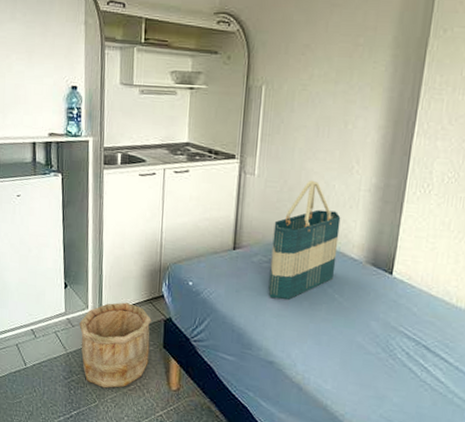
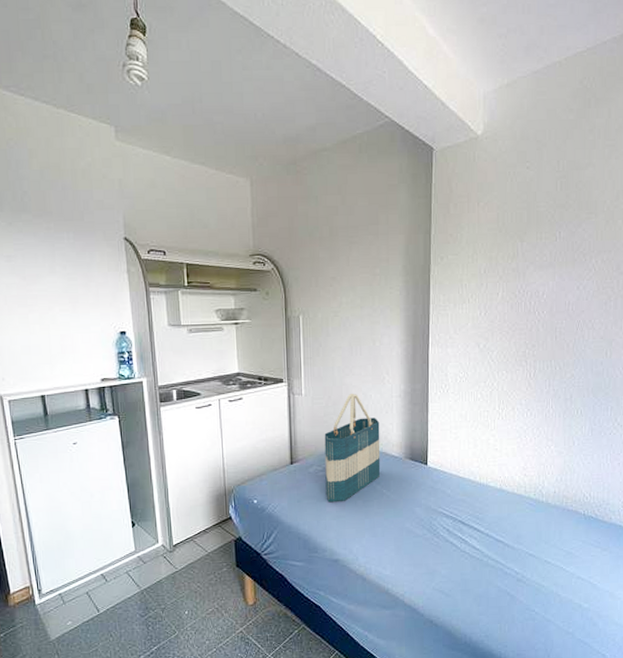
wooden bucket: present [79,302,151,388] -> none [151,530,224,618]

